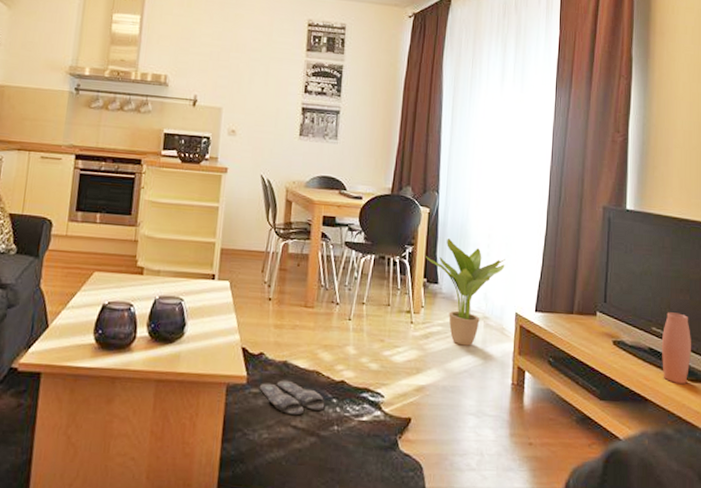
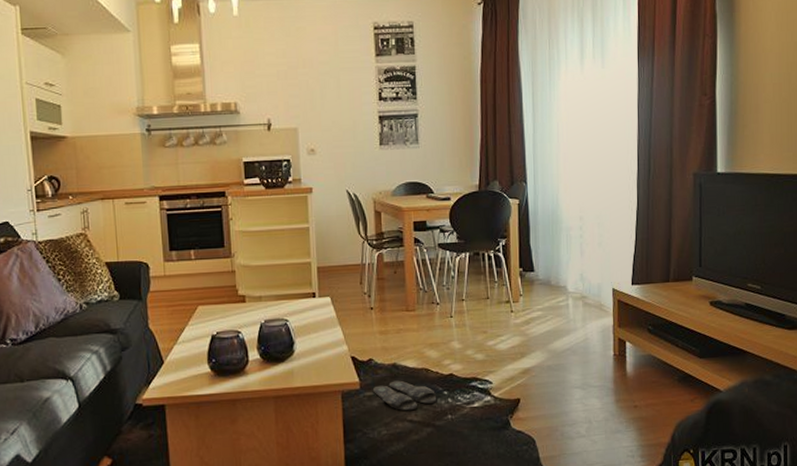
potted plant: present [423,239,506,346] -> none [517,226,599,326]
vase: present [661,312,692,385] -> none [757,267,788,334]

